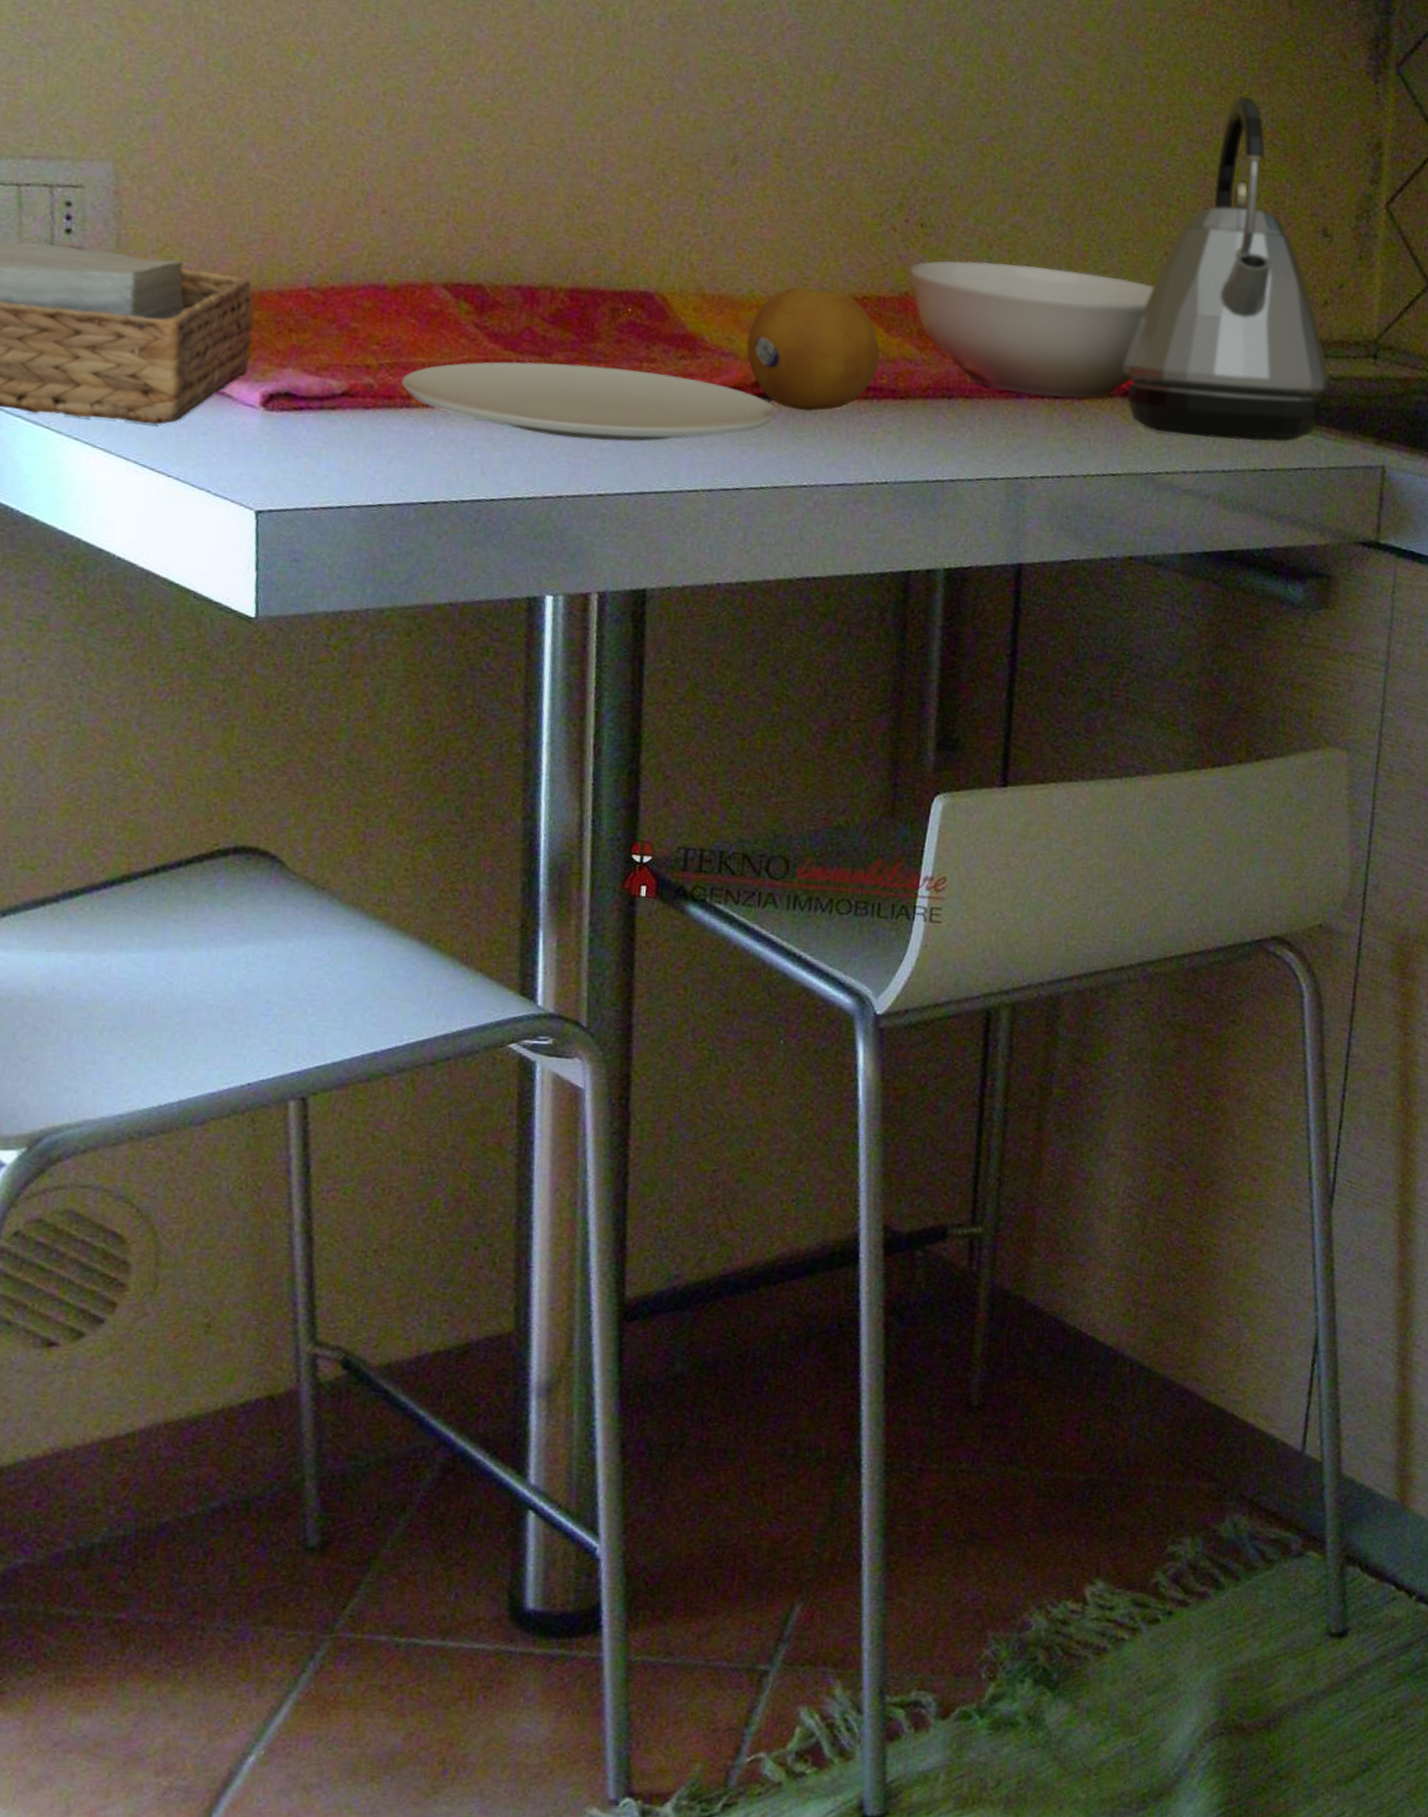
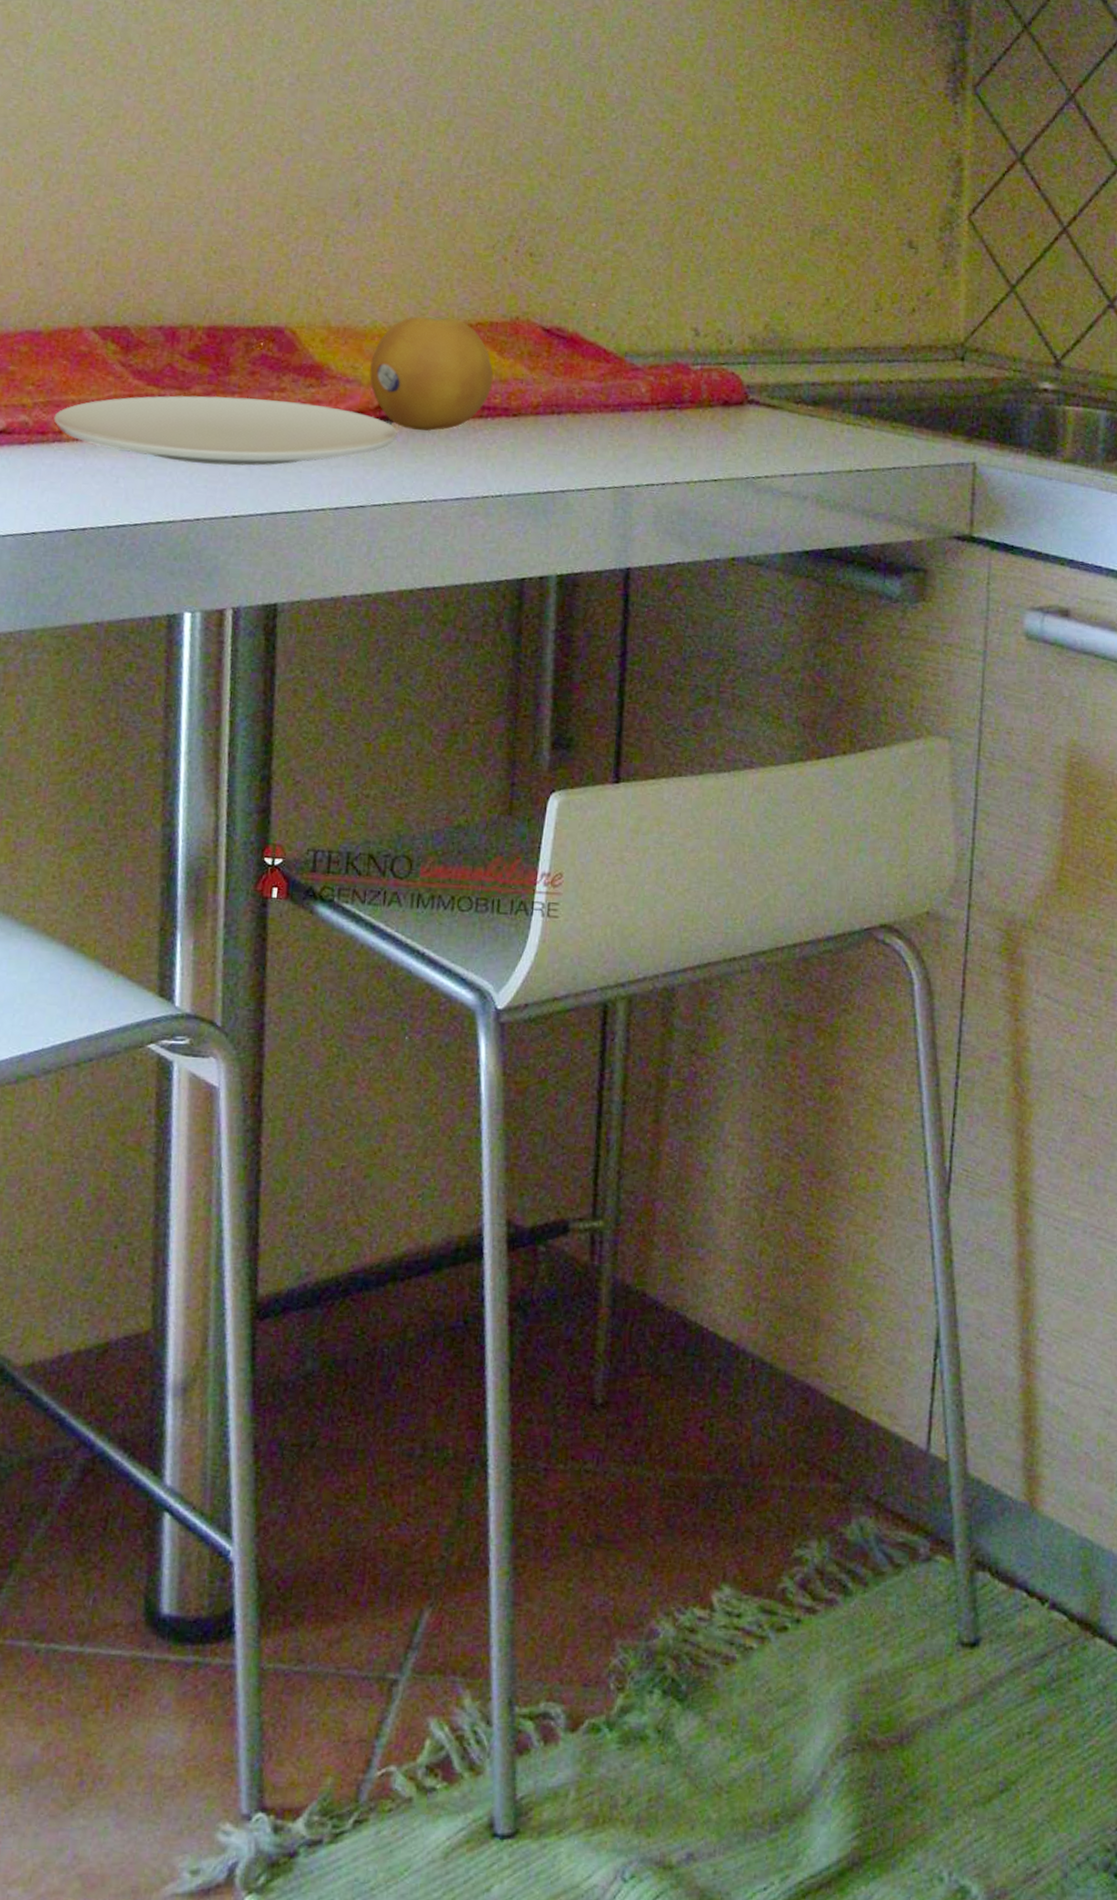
bowl: present [910,260,1154,399] -> none [520,285,749,410]
kettle: present [1122,95,1330,442] -> none [722,121,920,444]

